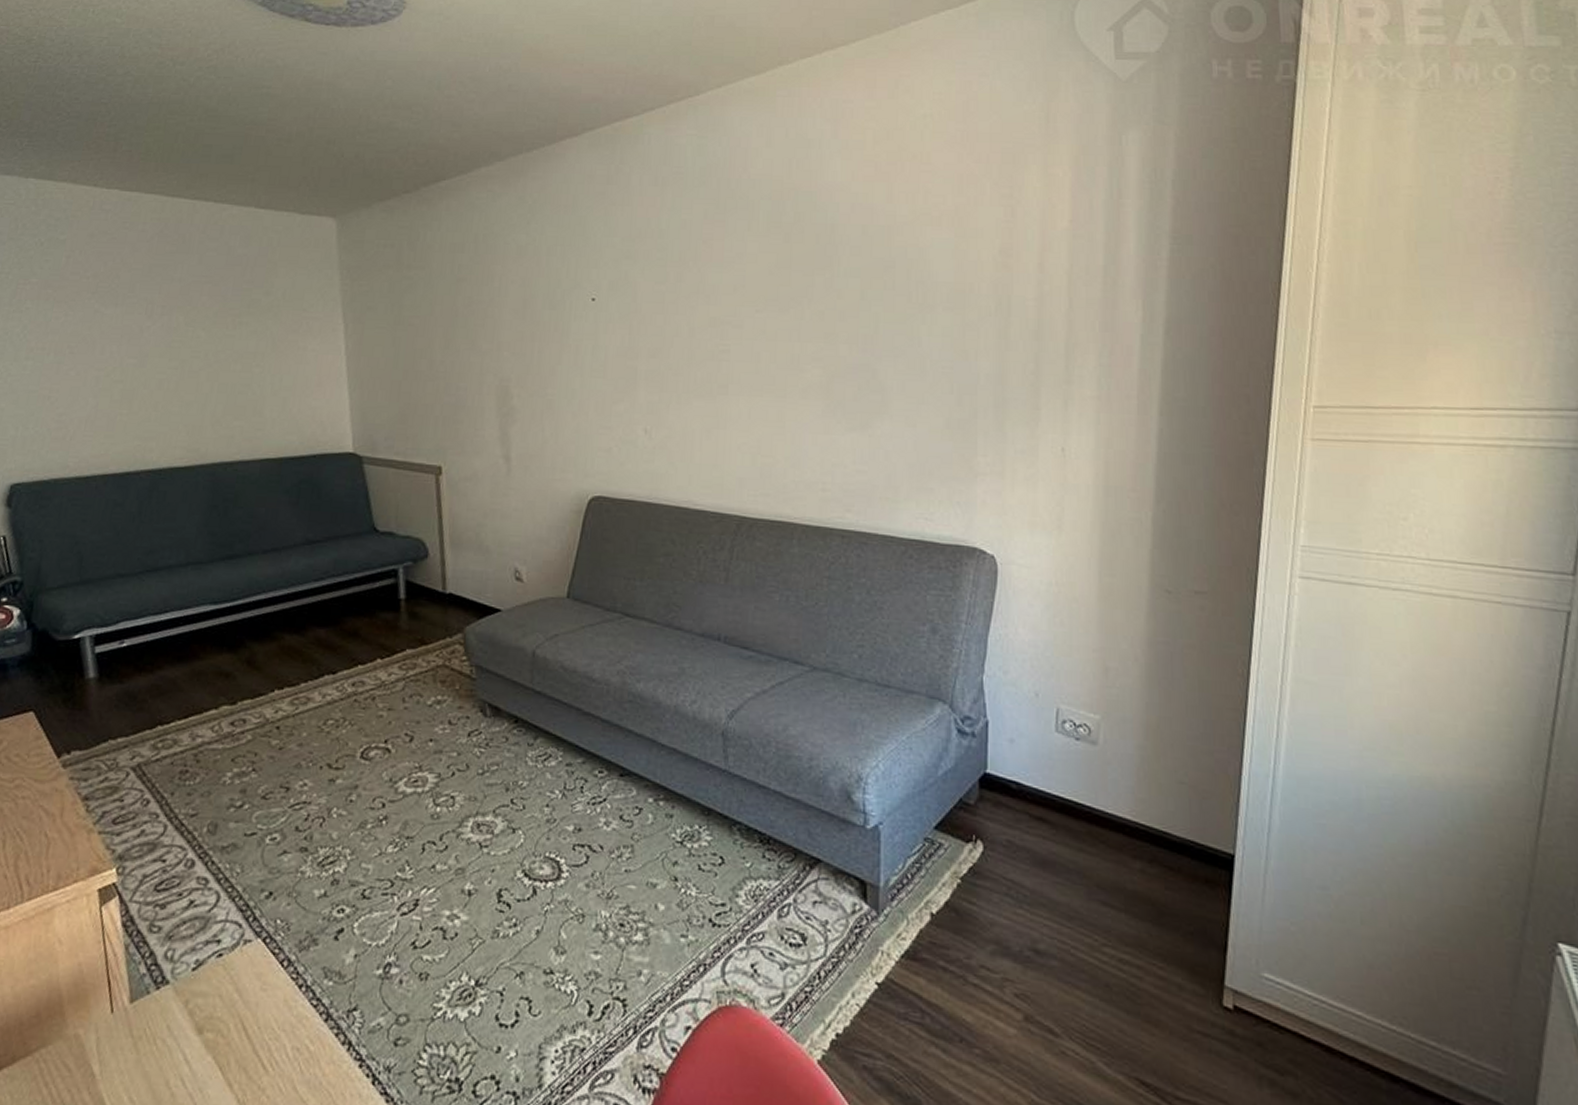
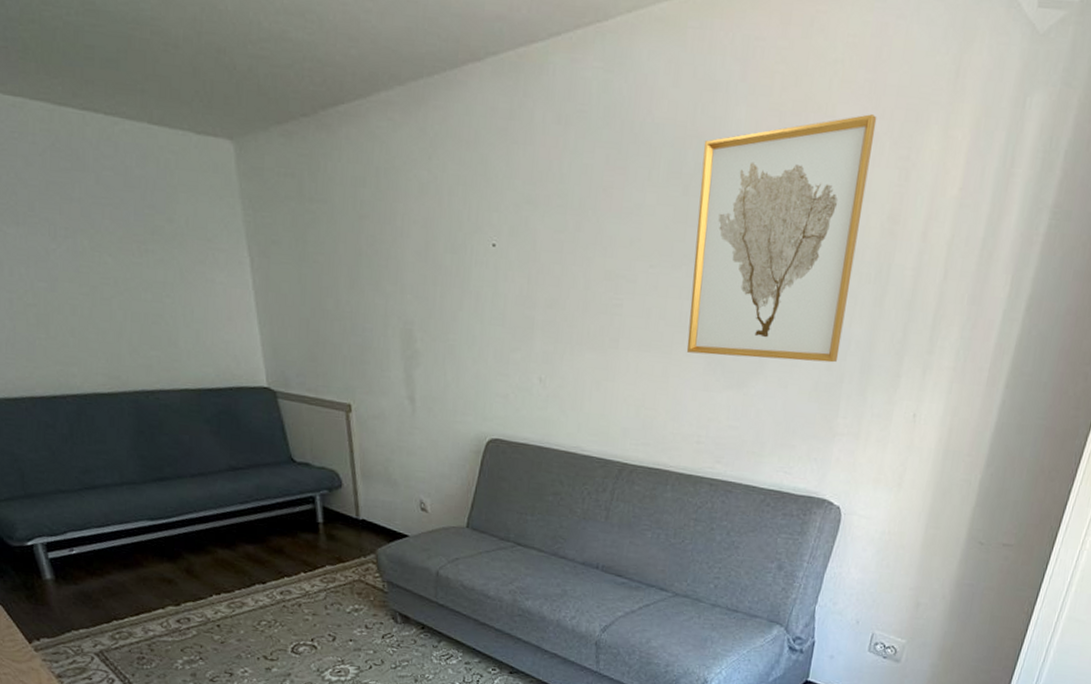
wall art: none [801,159,974,398] -> present [687,114,877,363]

